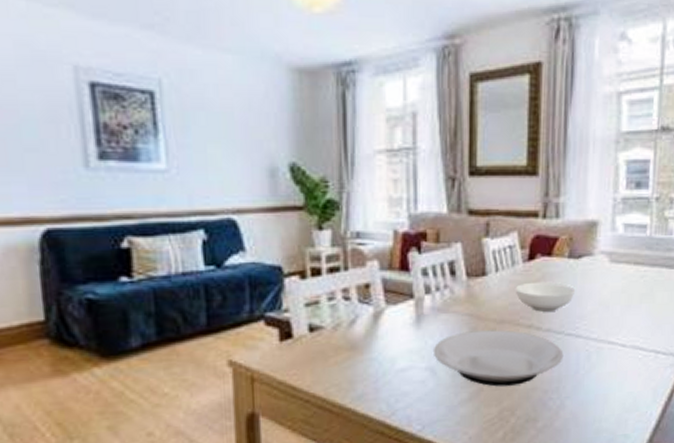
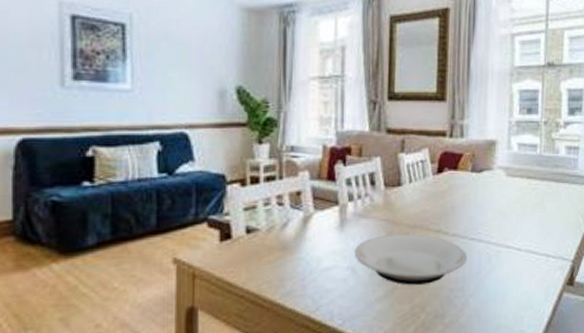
bowl: present [515,281,575,312] -> none [426,192,477,219]

